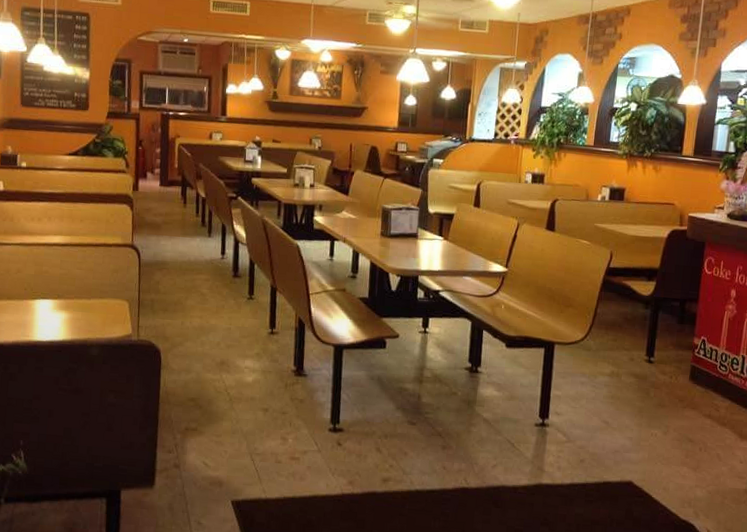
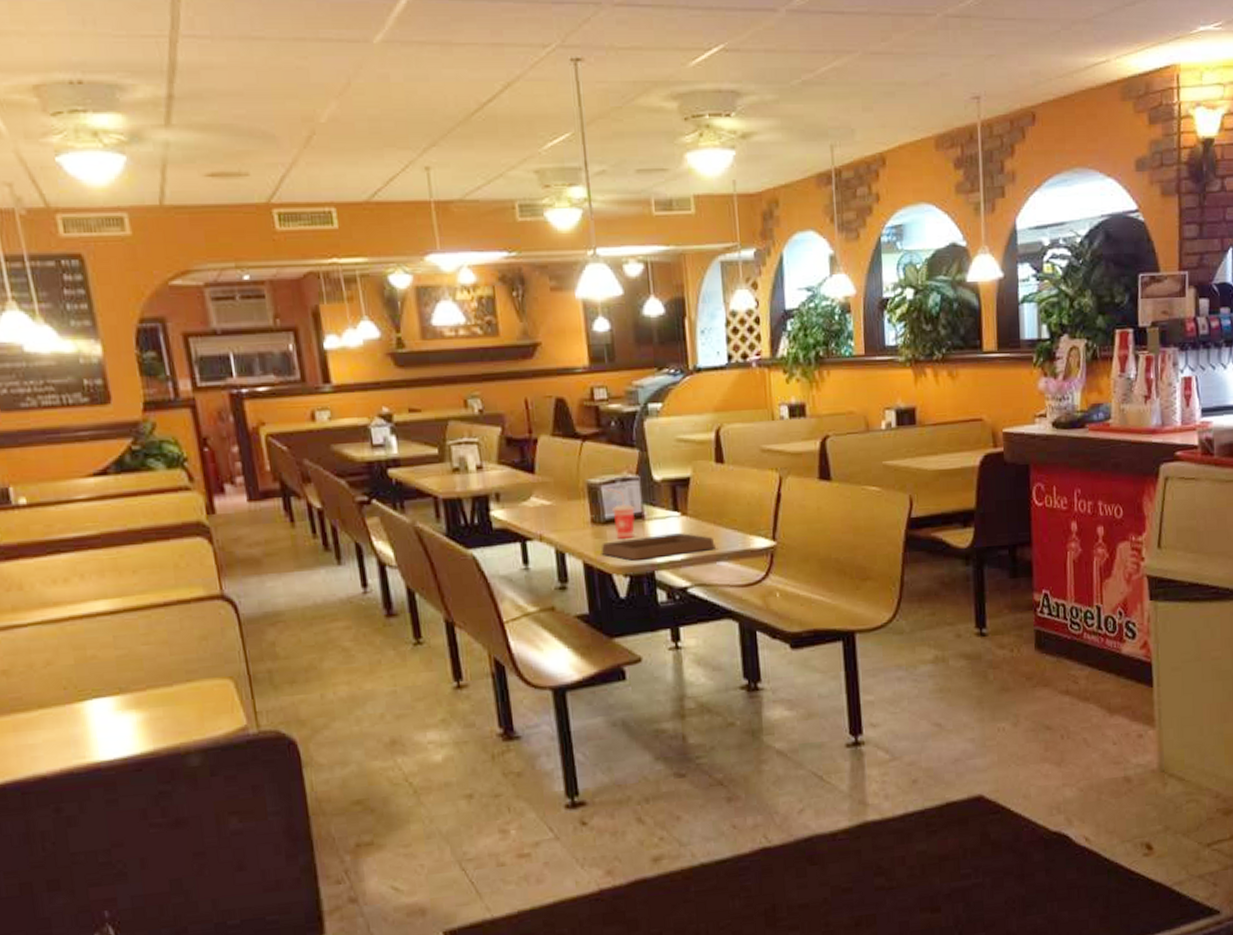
tray: none [383,250,464,267] -> present [601,532,715,561]
beverage cup: none [395,213,412,250] -> present [606,488,636,539]

